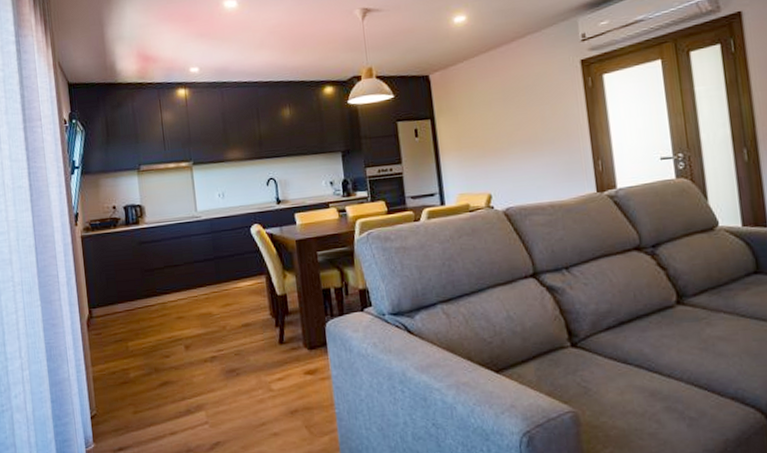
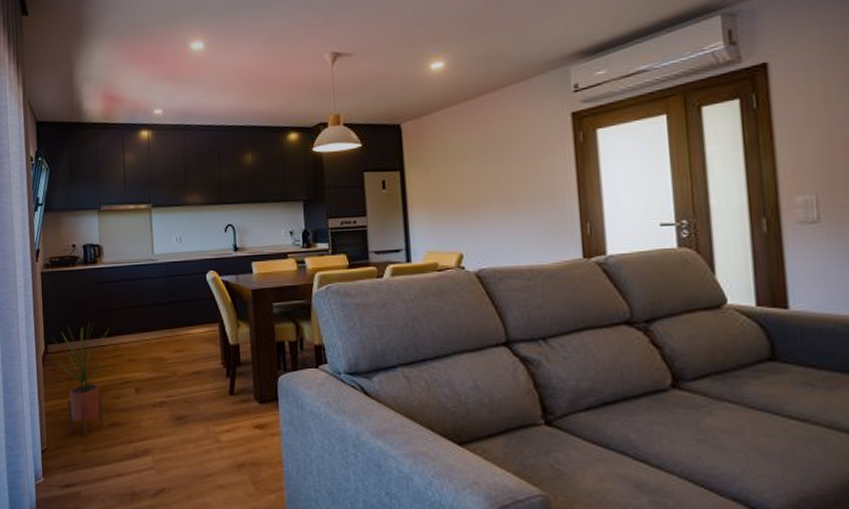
house plant: none [97,283,155,399] -> present [53,322,109,437]

